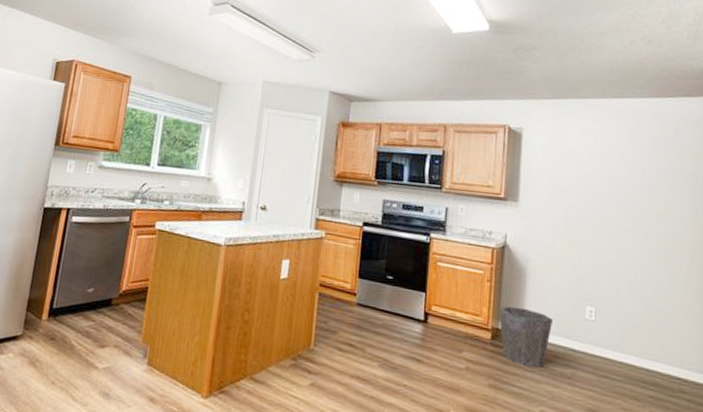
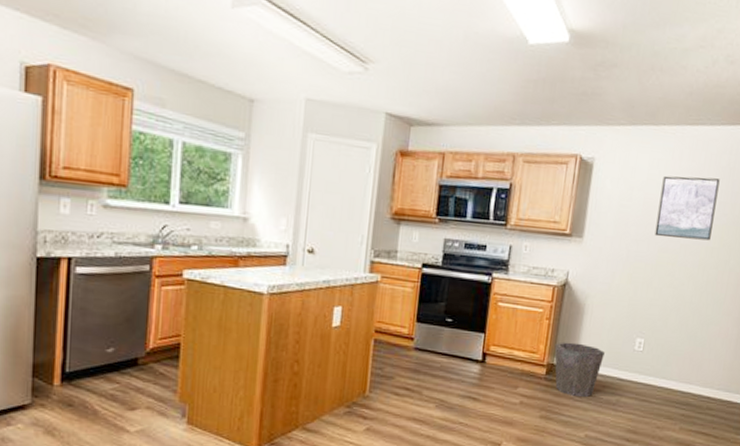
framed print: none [592,144,655,208] -> present [655,175,720,241]

